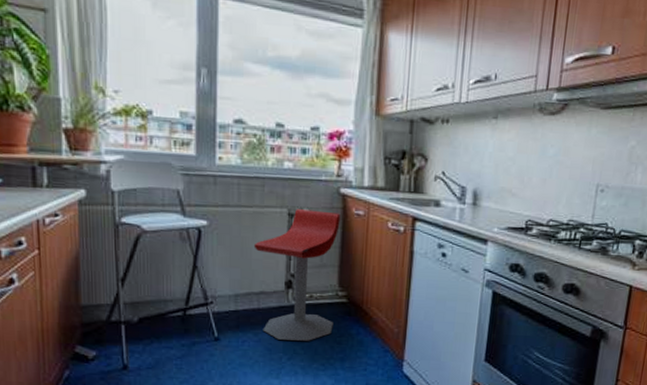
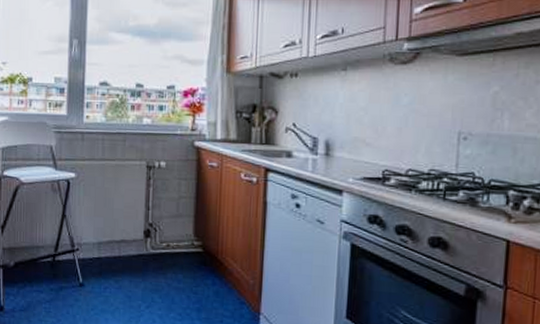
stool: present [253,209,341,341] -> none [115,162,195,290]

